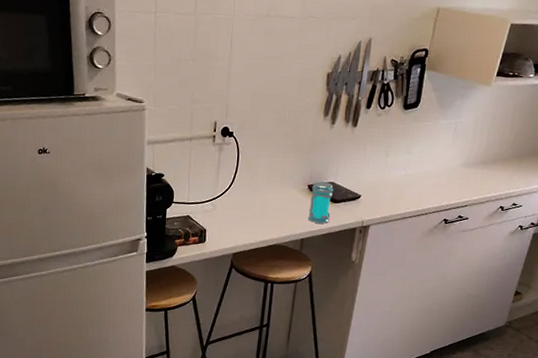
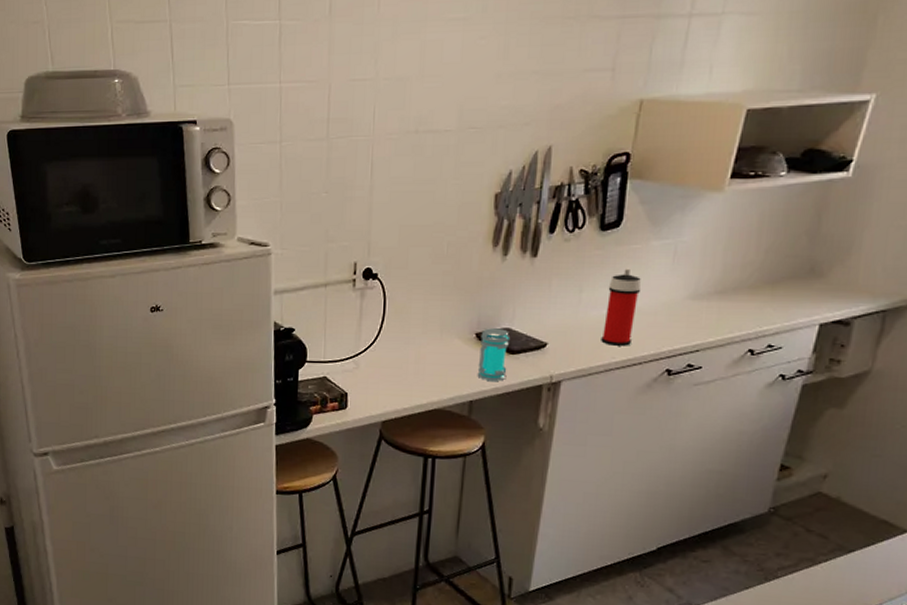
spray can: none [400,140,431,200] -> present [601,268,642,346]

